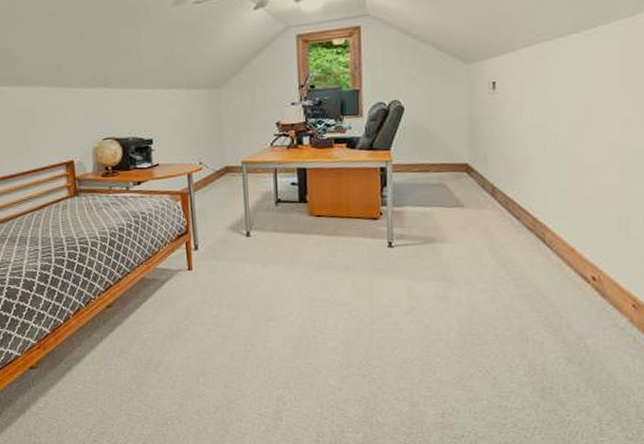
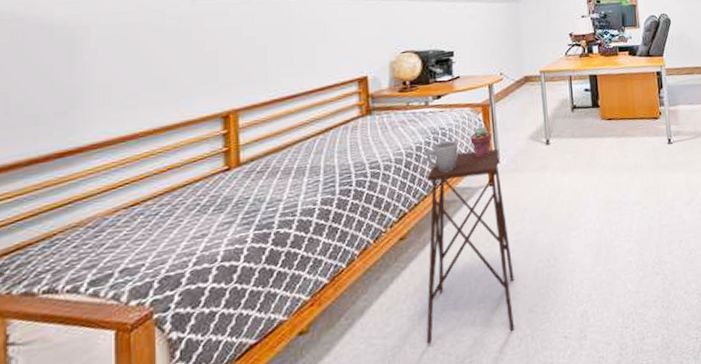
mug: none [129,225,158,252] -> present [427,141,458,172]
side table: none [129,236,212,399] -> present [426,149,515,345]
potted succulent: none [169,214,191,242] -> present [470,126,492,157]

